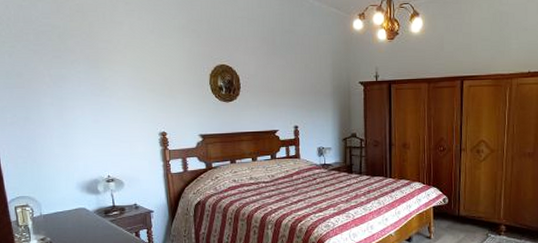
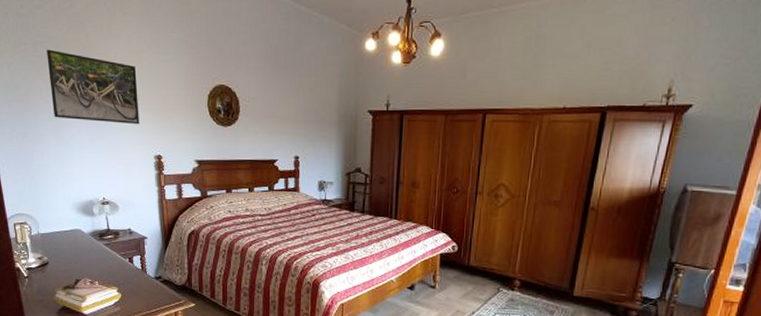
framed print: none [49,38,143,105] -> present [47,49,139,125]

